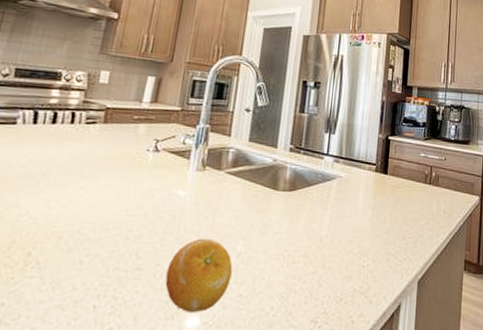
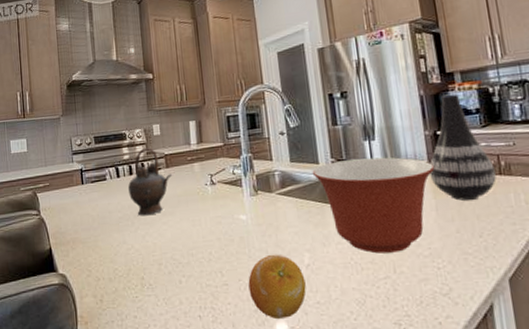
teapot: none [43,95,109,177] -> present [128,148,173,216]
mixing bowl: none [268,148,381,248] -> present [312,157,435,254]
vase: none [374,105,427,204] -> present [429,93,496,201]

